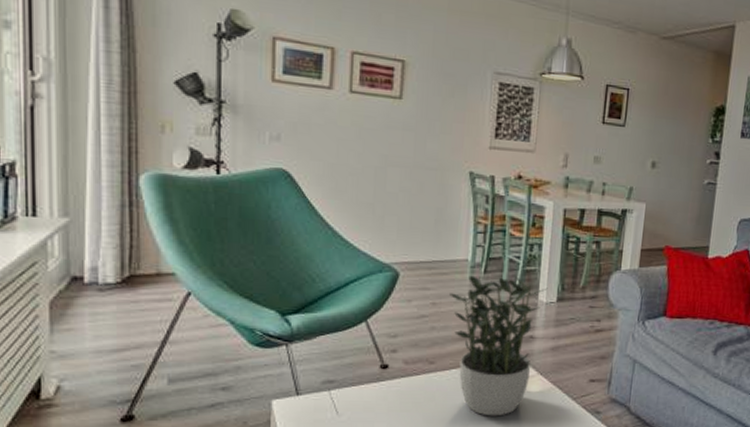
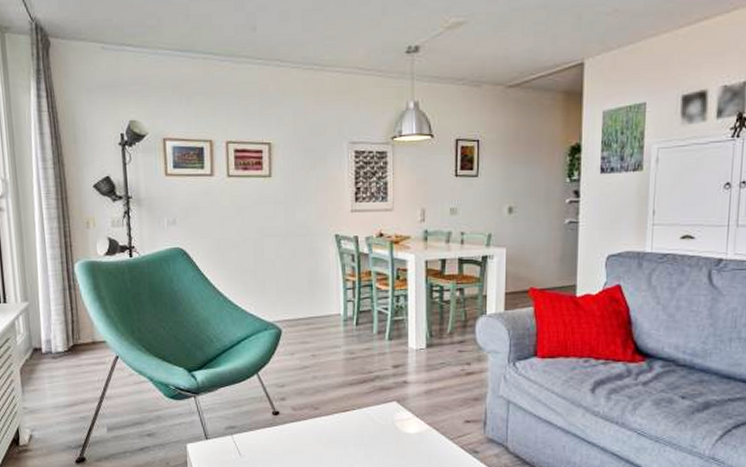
potted plant: present [449,275,548,417] -> none [327,325,416,457]

